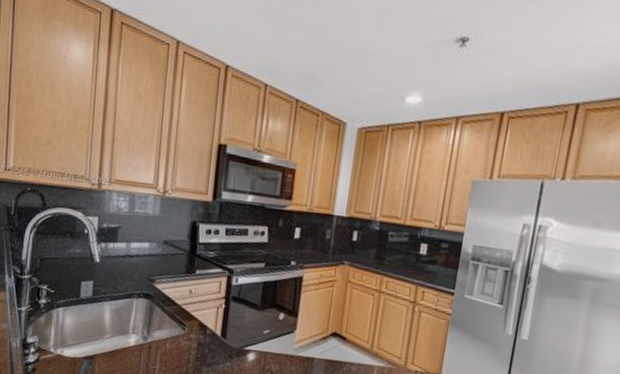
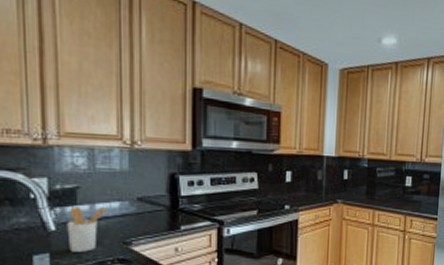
utensil holder: none [107,244,140,284] -> present [67,207,108,252]

